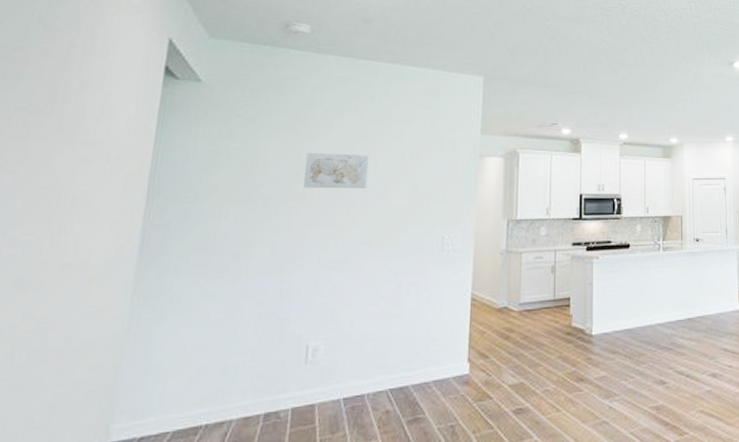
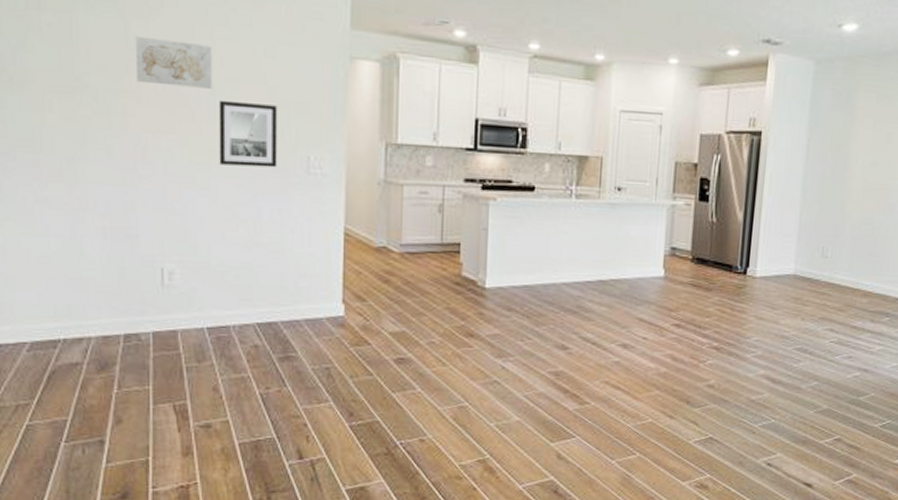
wall art: none [367,196,419,250] -> present [218,100,278,168]

